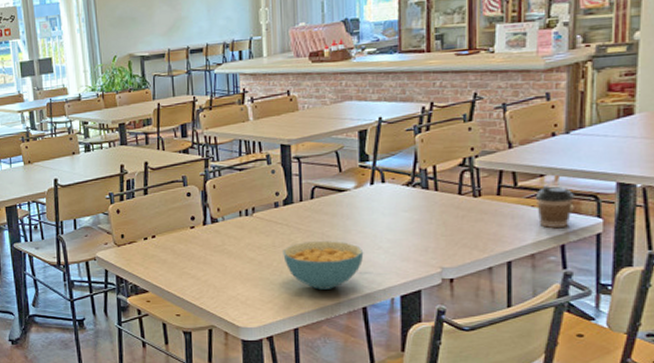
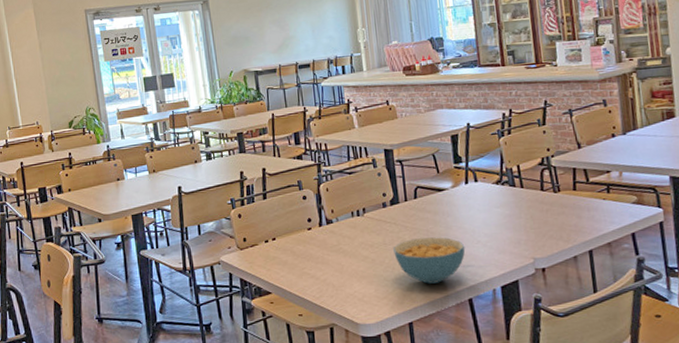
coffee cup: present [537,185,574,229] -> none [606,180,637,219]

